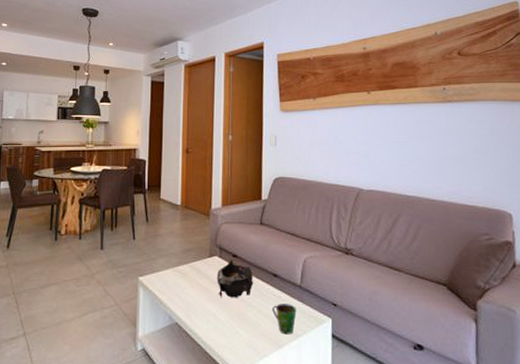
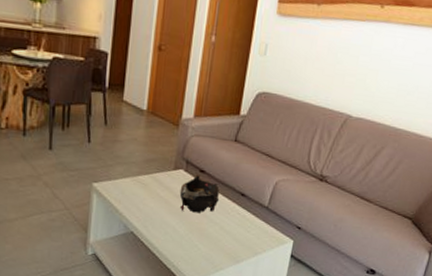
cup: present [272,304,297,335] -> none [234,222,260,252]

